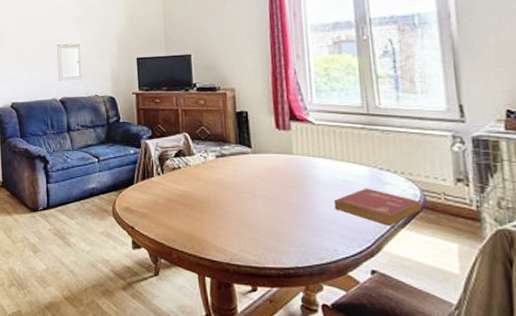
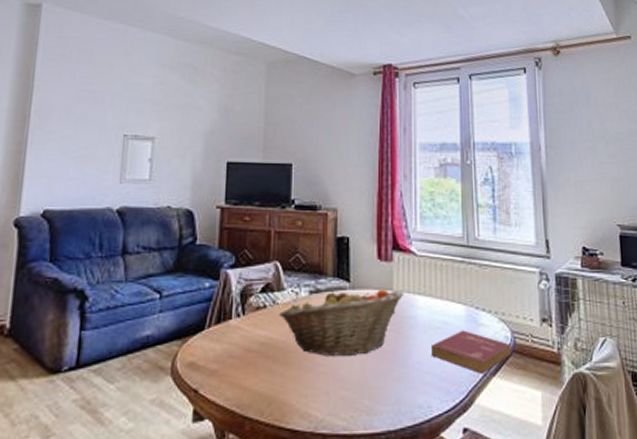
fruit basket: none [191,153,304,208] -> present [278,289,404,357]

